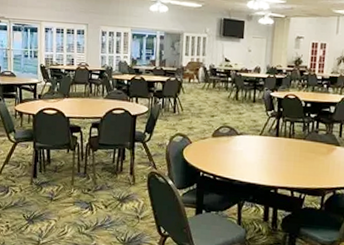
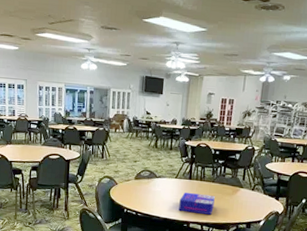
board game: none [264,152,307,179] -> present [179,192,215,216]

